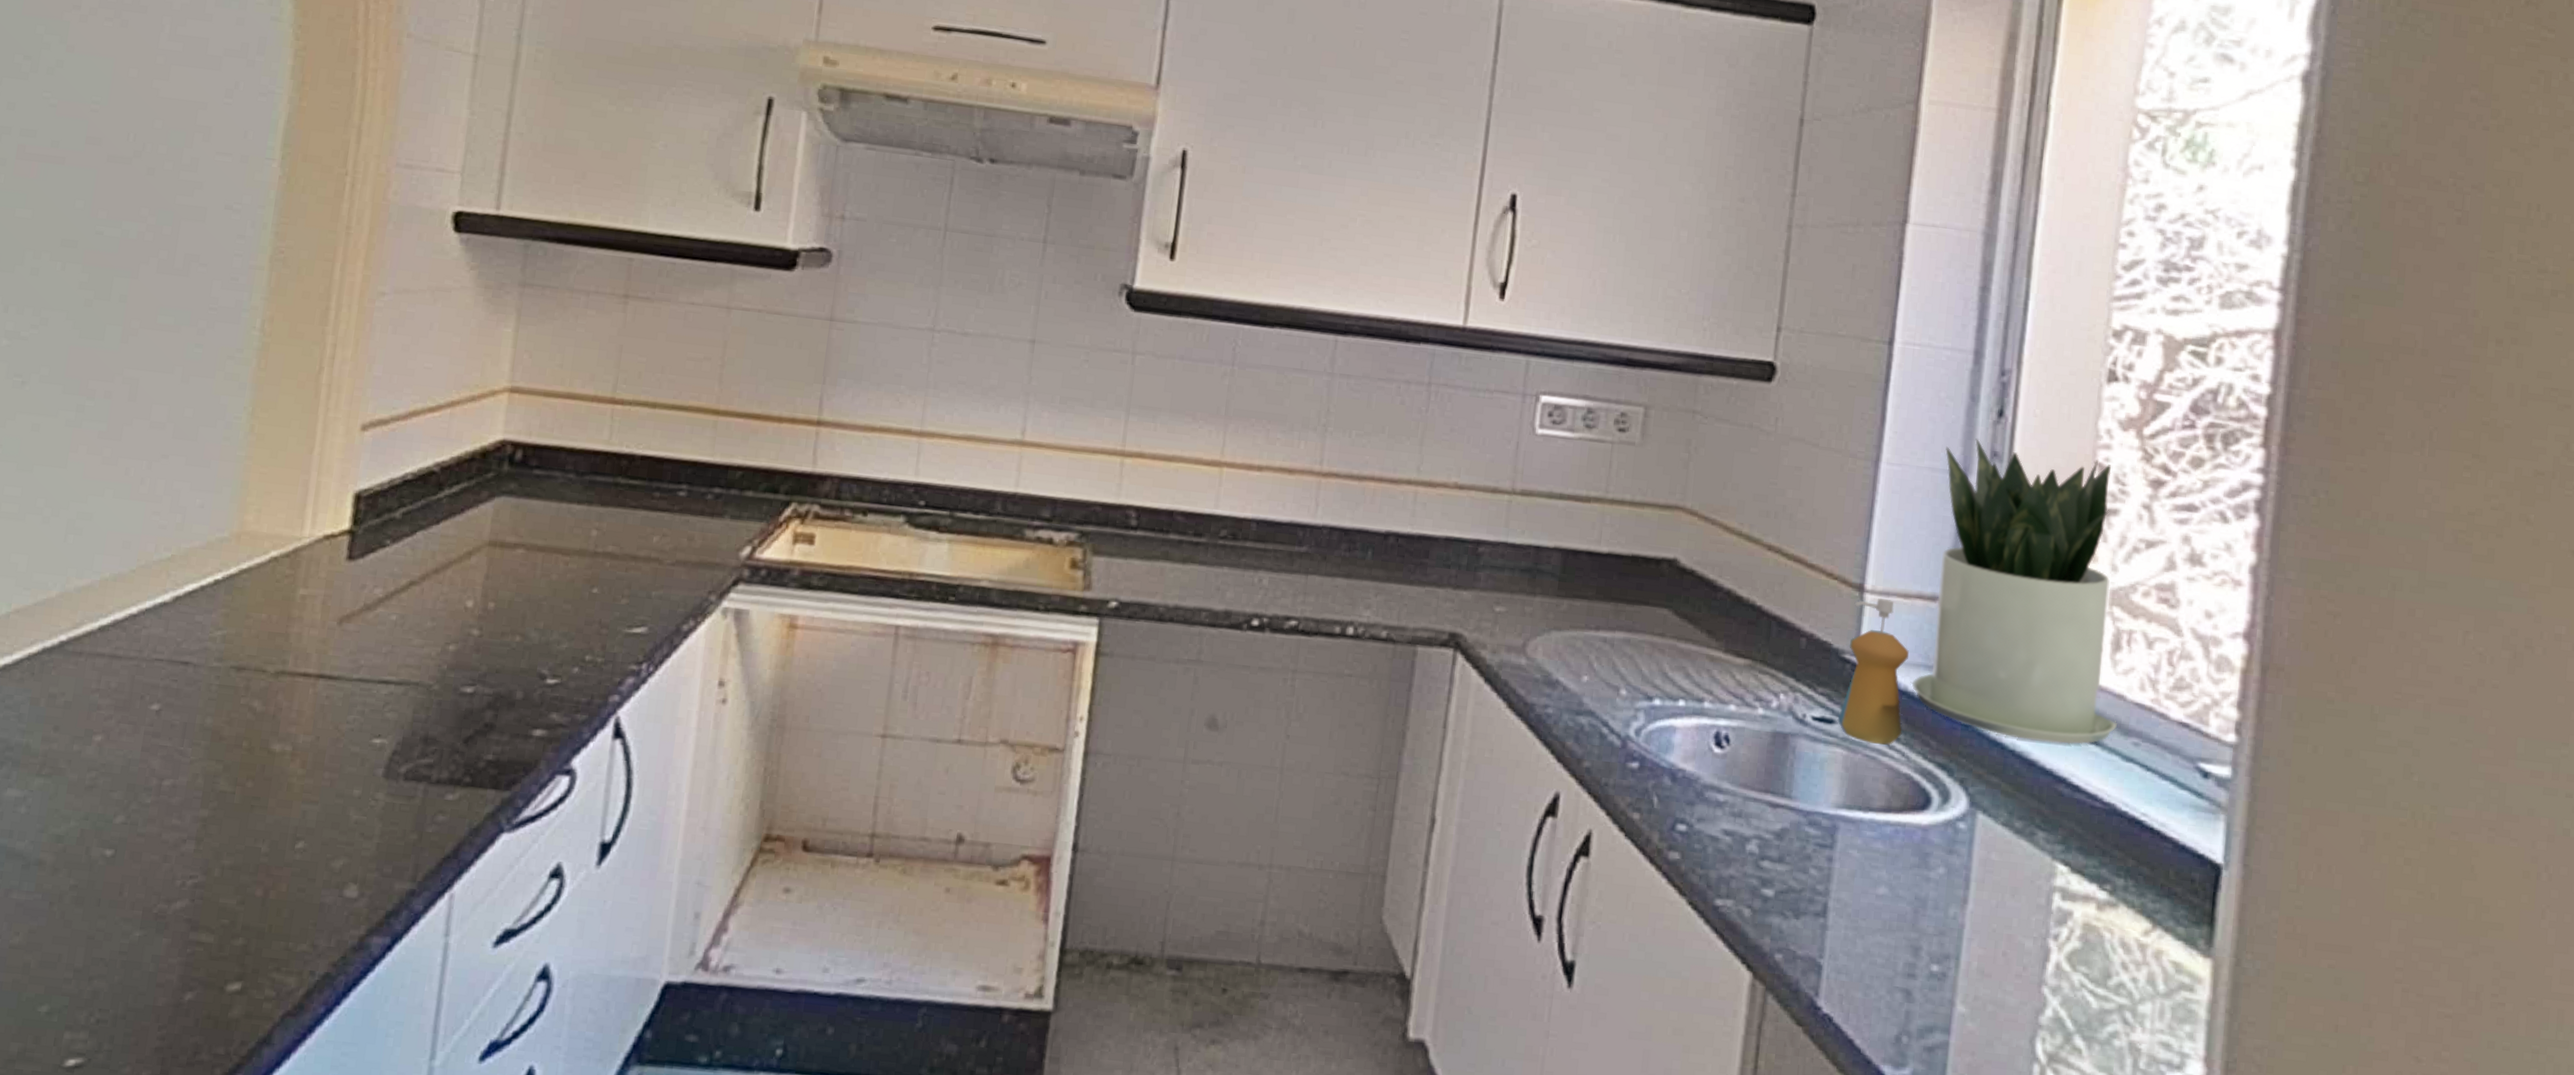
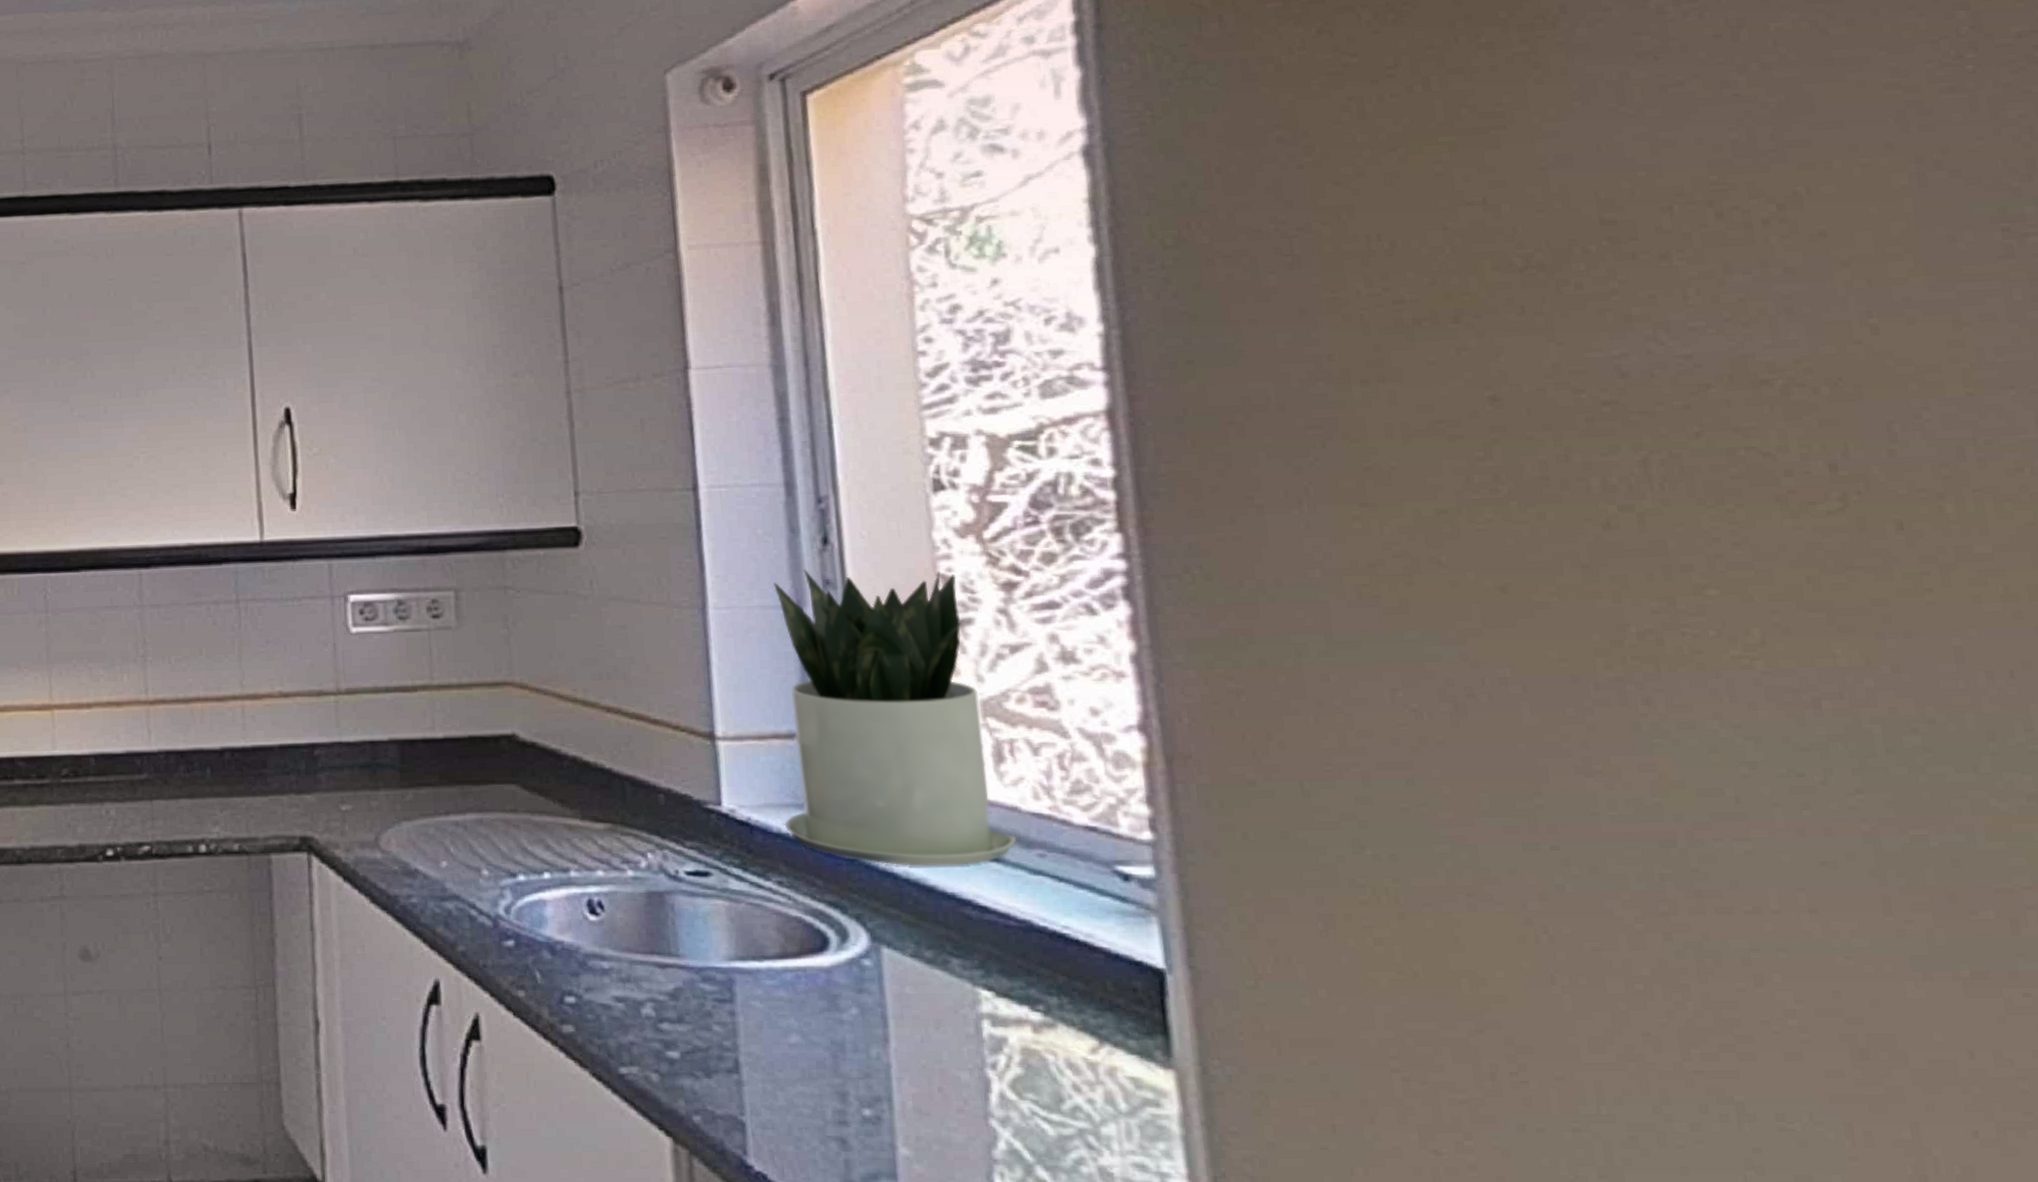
soap dispenser: present [1837,598,1909,745] -> none [707,743,784,892]

